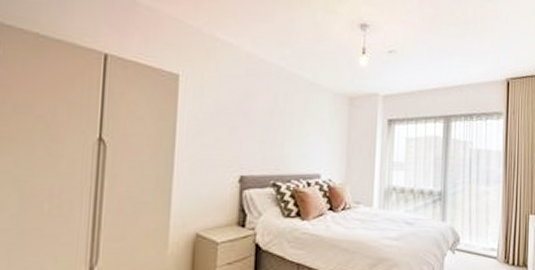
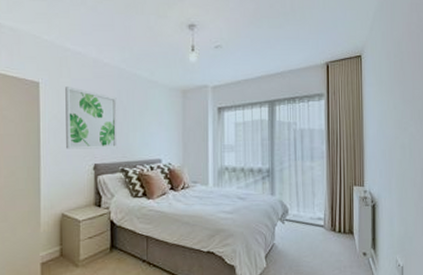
wall art: none [207,82,272,159] -> present [65,87,118,149]

